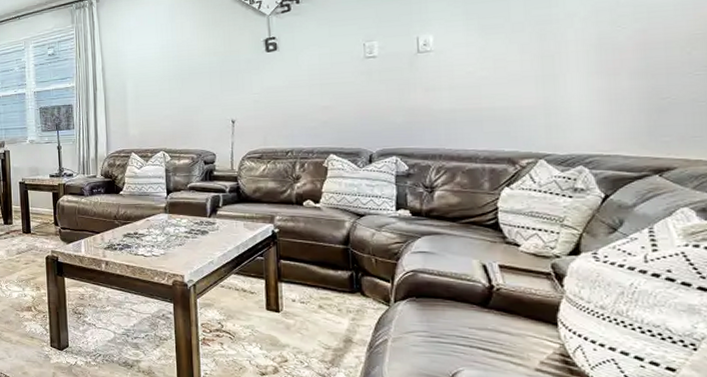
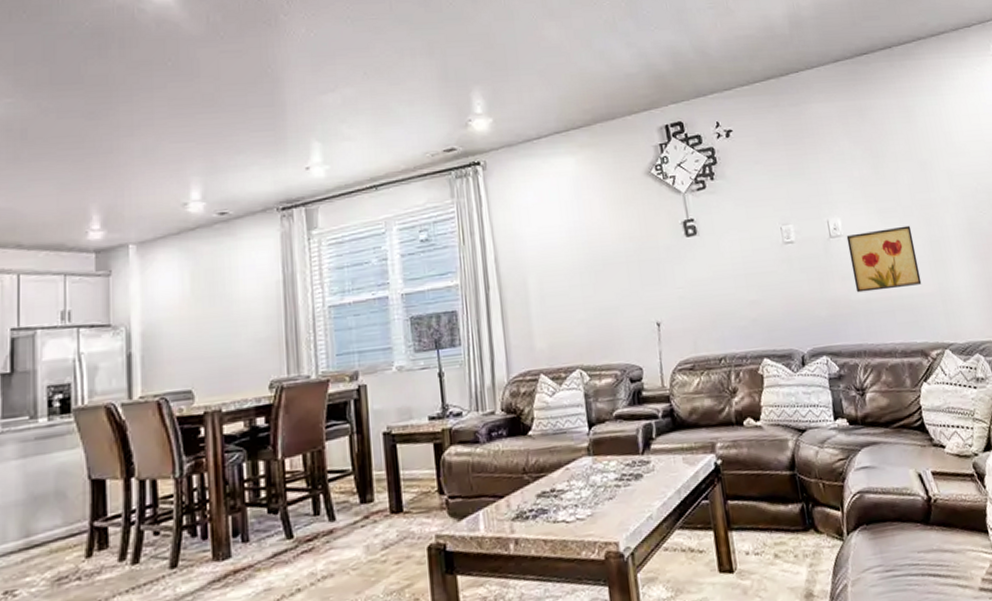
wall art: none [437,41,522,103] -> present [846,225,922,293]

